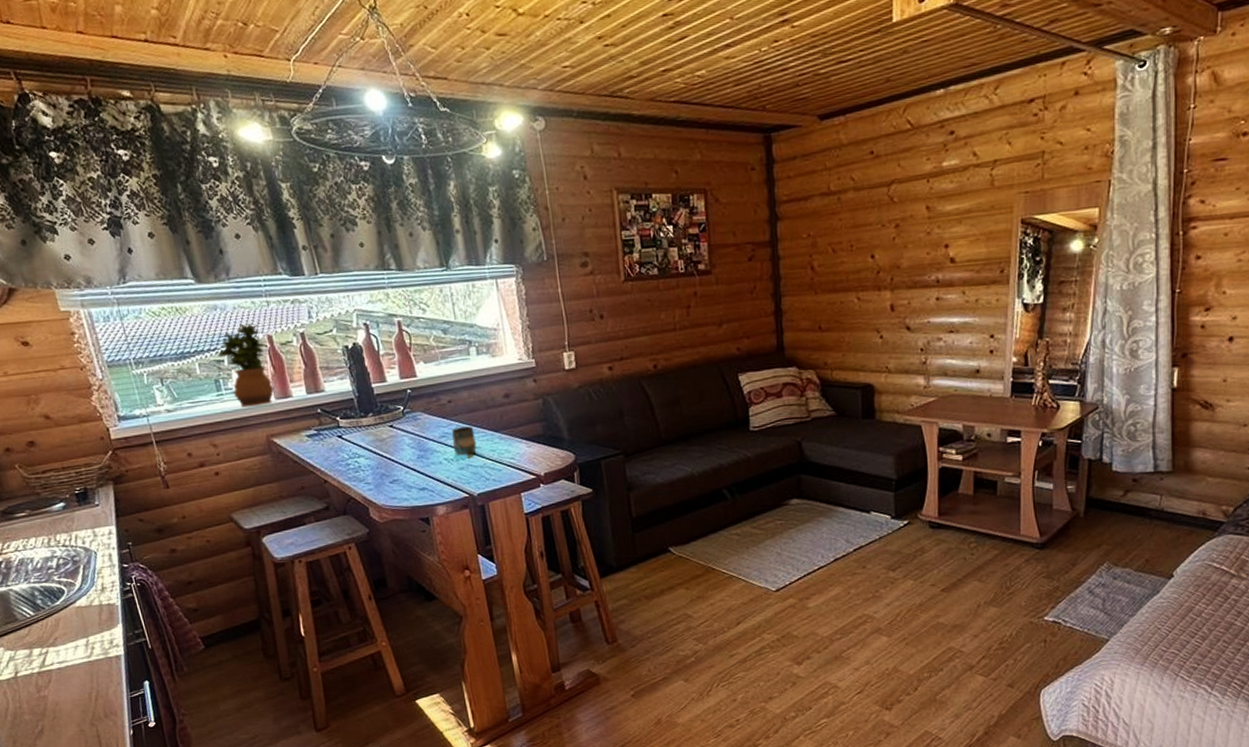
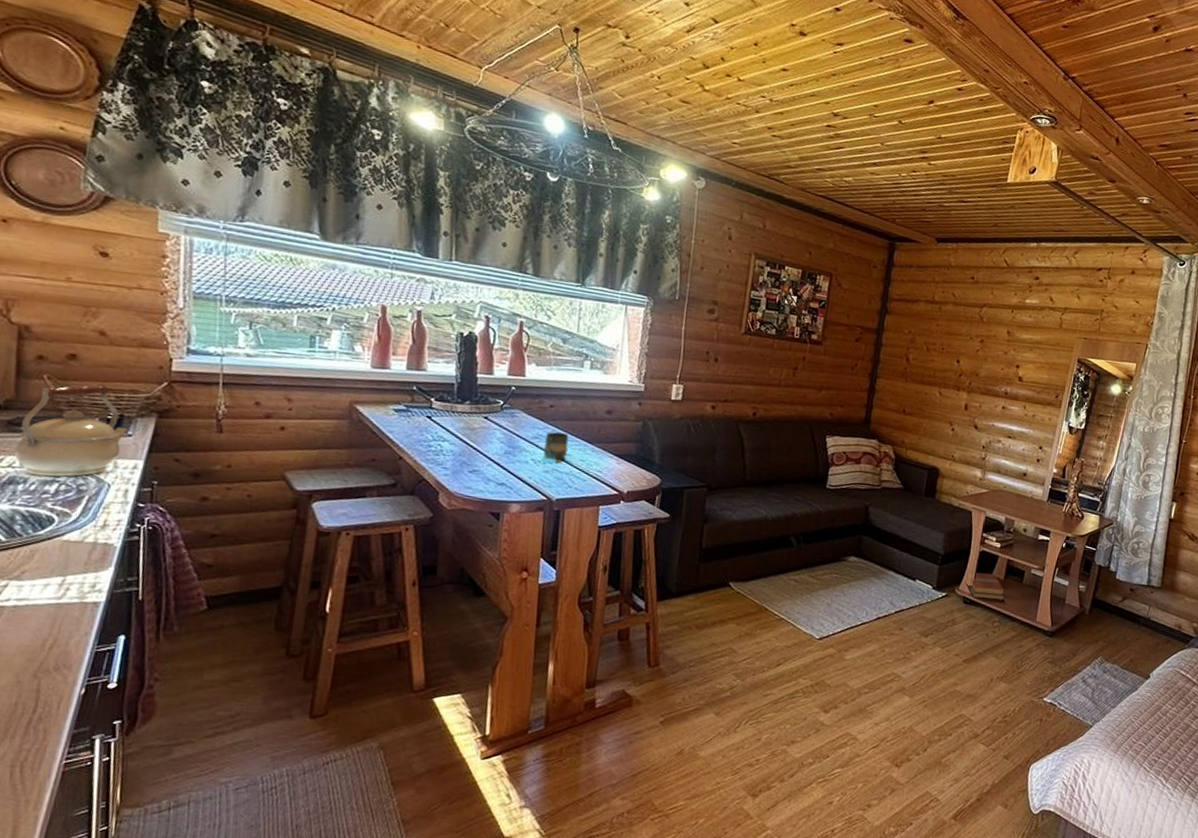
kettle: none [12,464,95,555] -> present [14,385,128,477]
potted plant: present [217,322,274,408] -> none [321,288,378,372]
books: none [927,490,978,521] -> present [965,572,1005,601]

